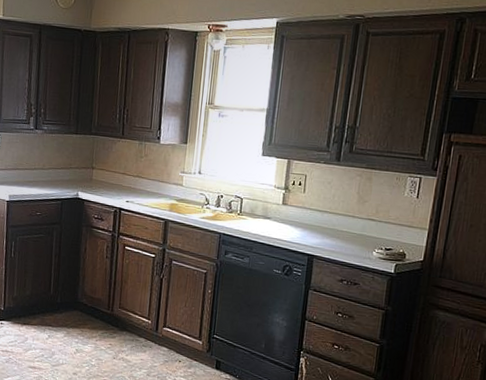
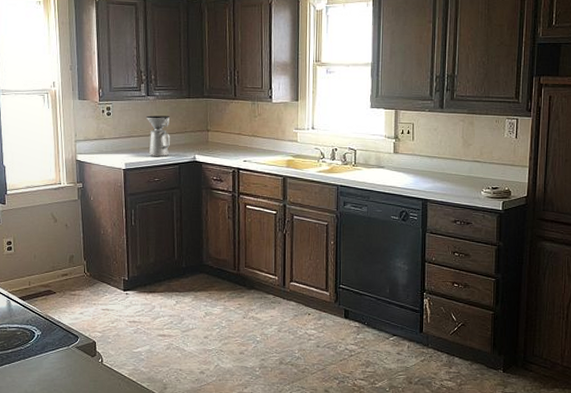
coffee maker: none [32,149,57,191] -> present [146,115,171,157]

